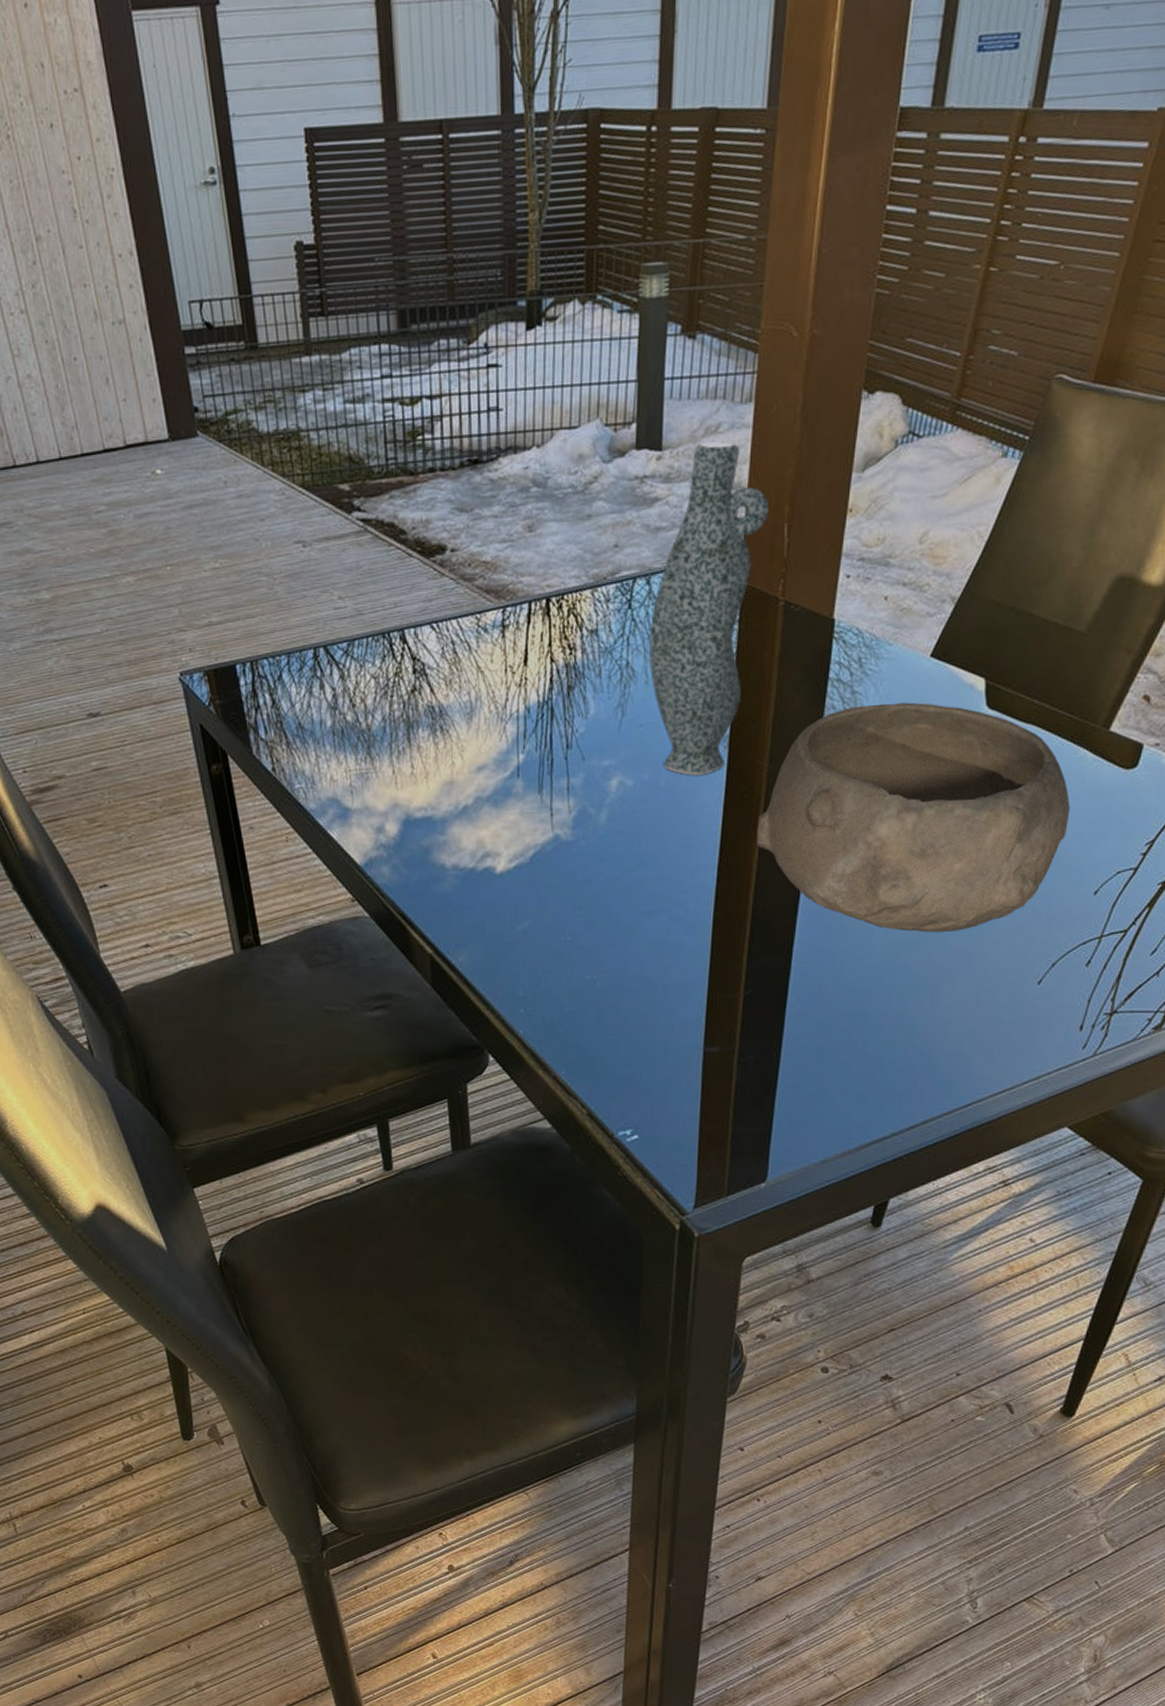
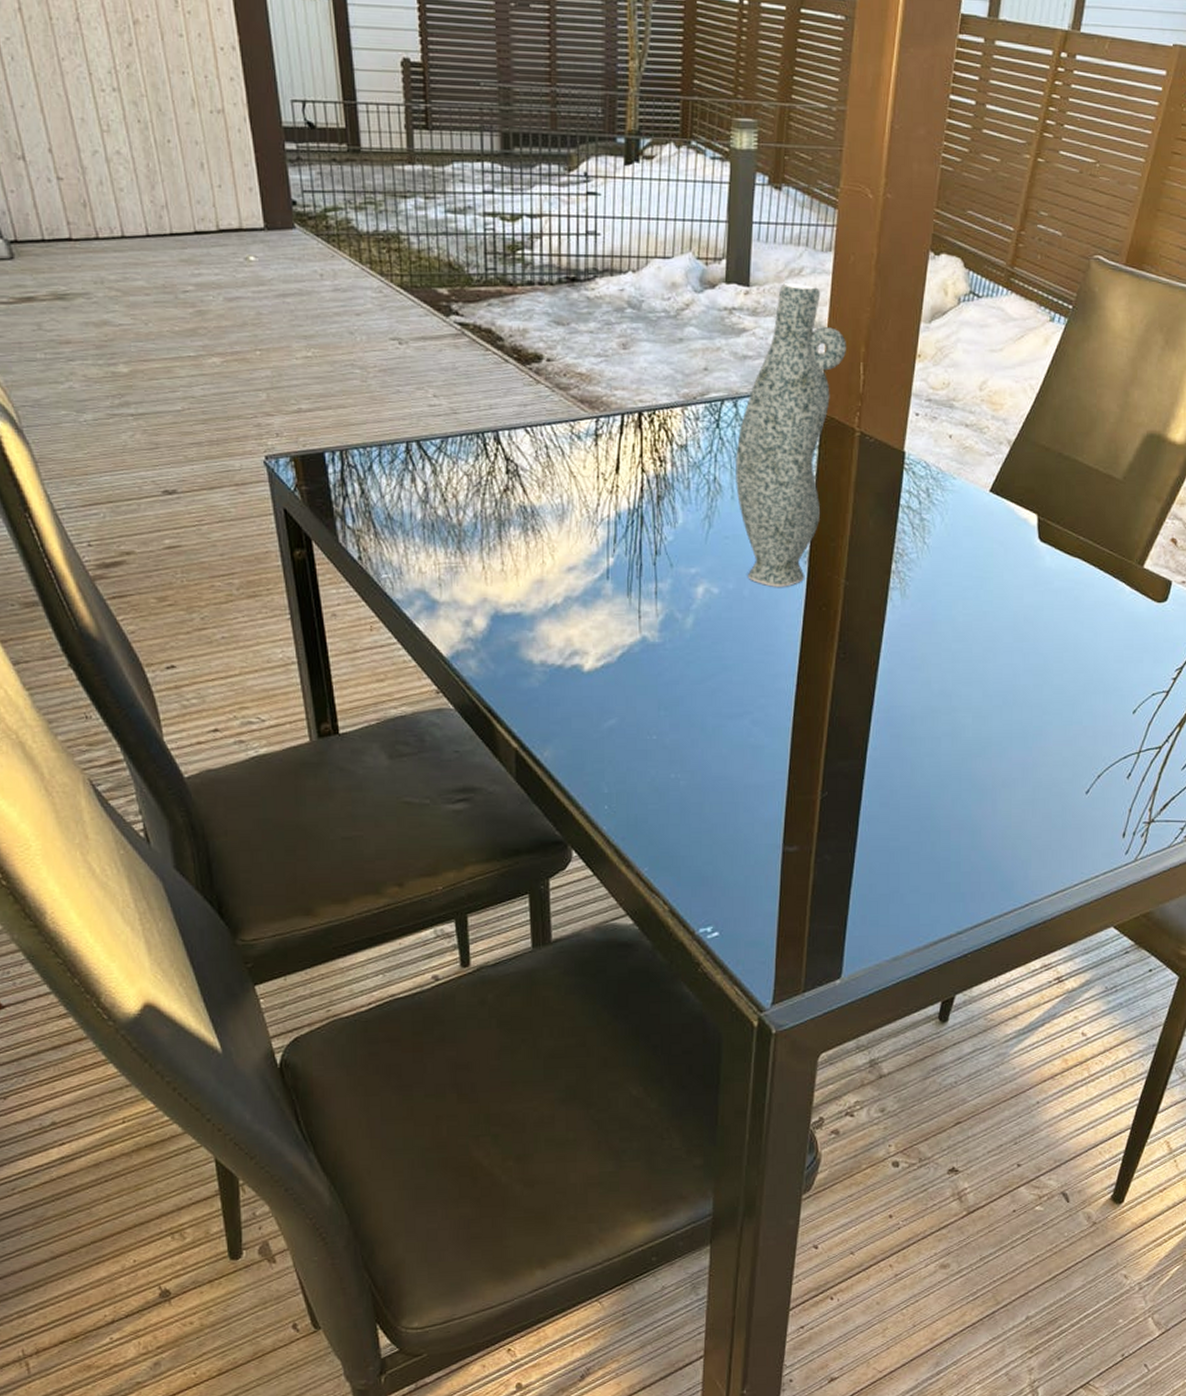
bowl: present [757,702,1070,933] -> none [834,531,1111,743]

